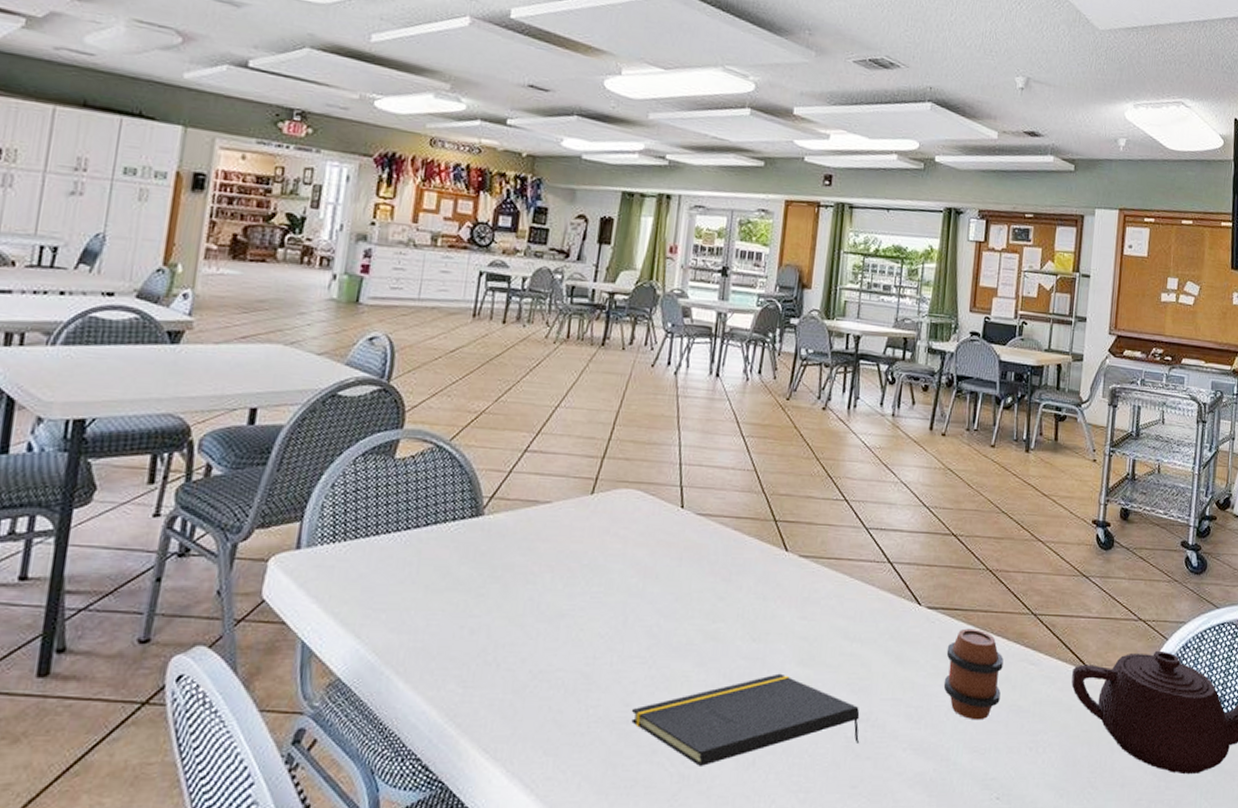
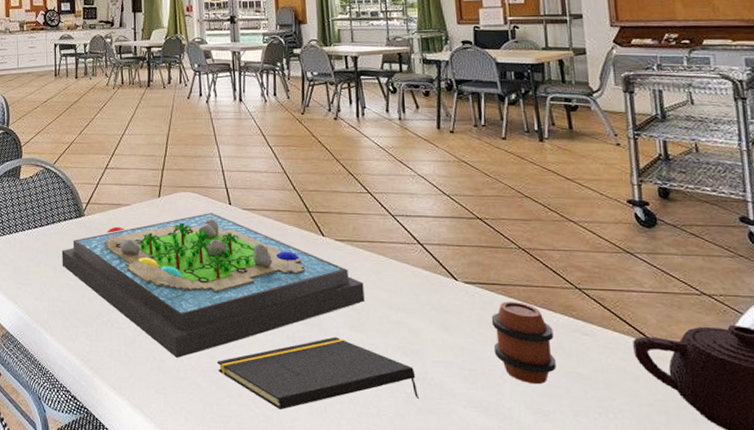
board game: none [438,516,822,707] -> present [61,212,365,358]

